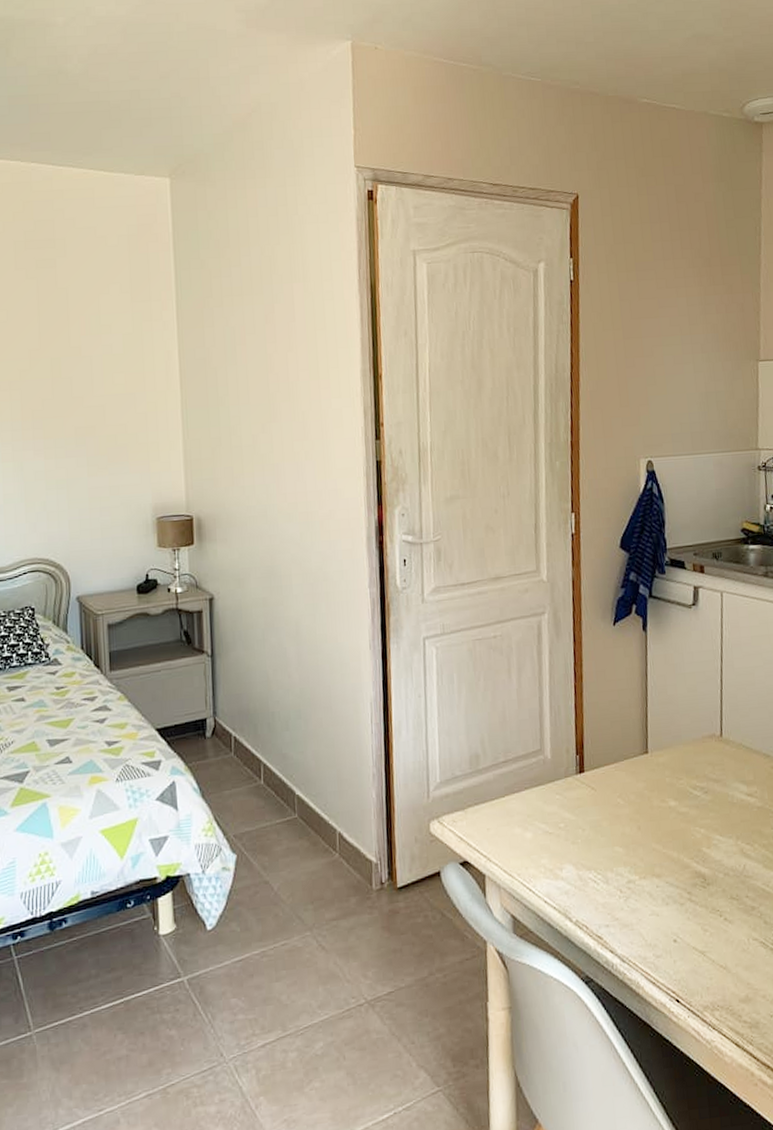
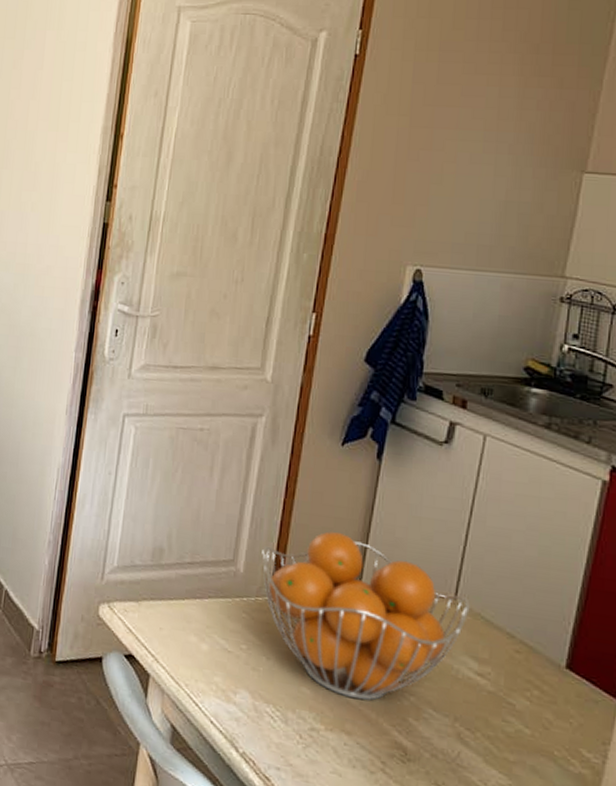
fruit basket: none [563,702,734,845] -> present [262,531,470,701]

